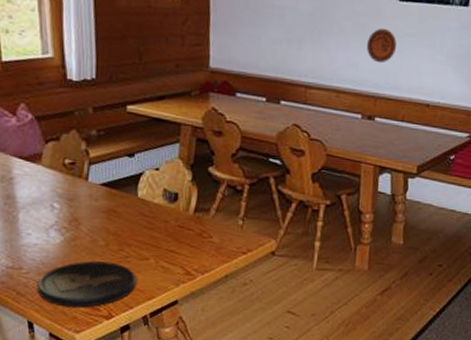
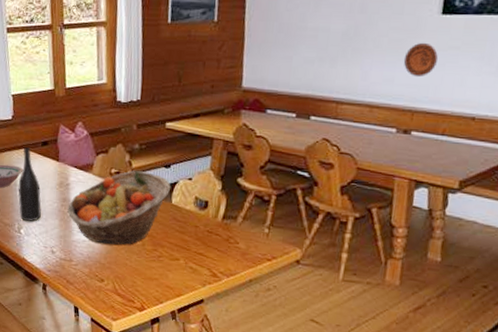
fruit basket: none [13,161,136,247] -> present [67,170,171,245]
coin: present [37,261,137,308] -> none [83,258,168,299]

